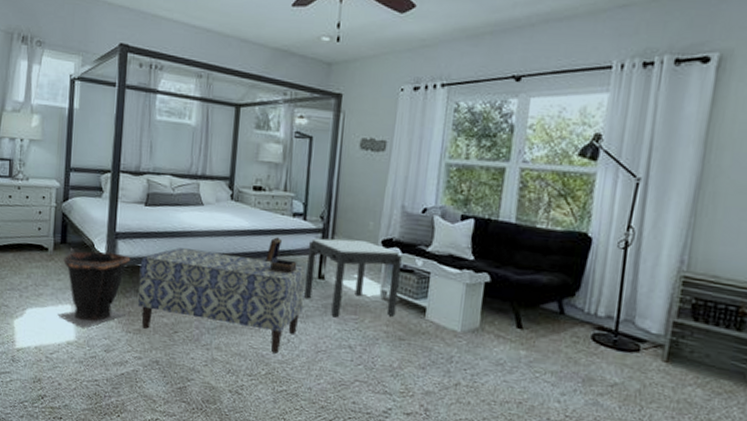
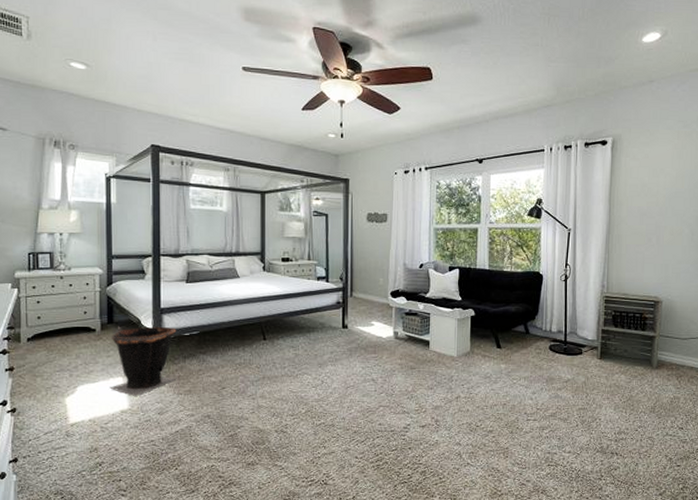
bench: present [137,247,307,354] -> none [186,316,333,394]
decorative box: present [265,237,297,274] -> none [297,298,324,326]
side table: present [303,238,402,318] -> none [331,294,407,358]

